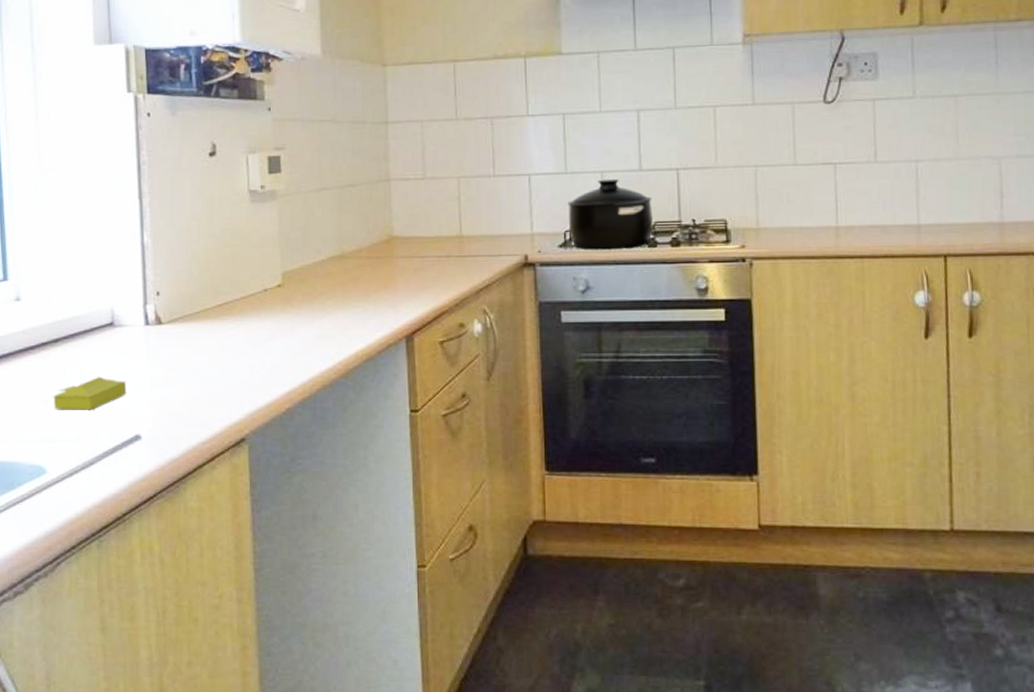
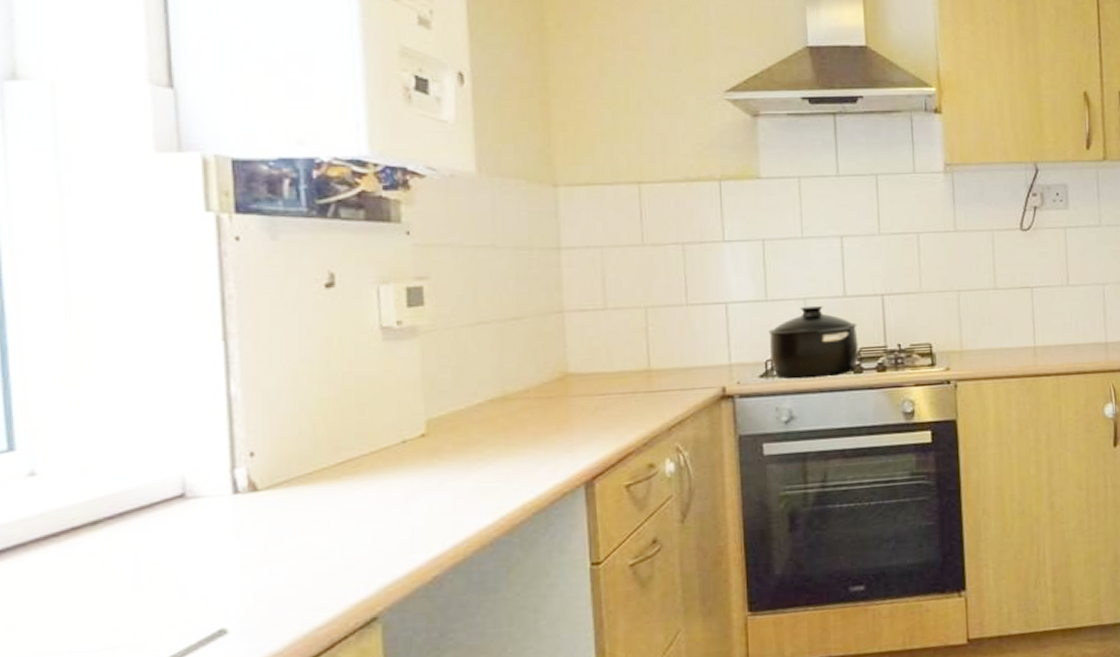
sponge: present [52,376,127,411] -> none [88,562,206,610]

